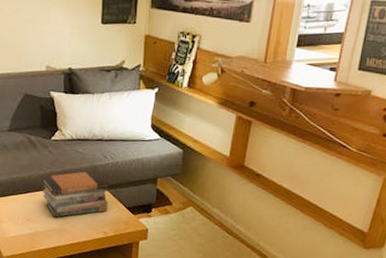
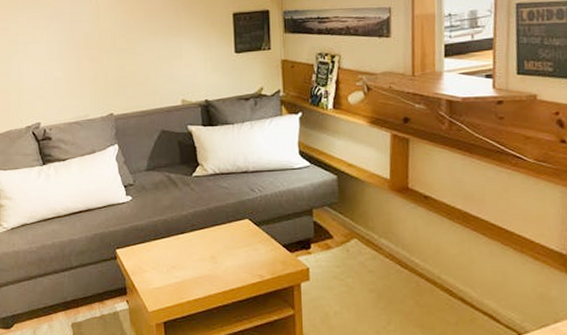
book stack: present [42,170,109,218] -> none [185,206,261,263]

